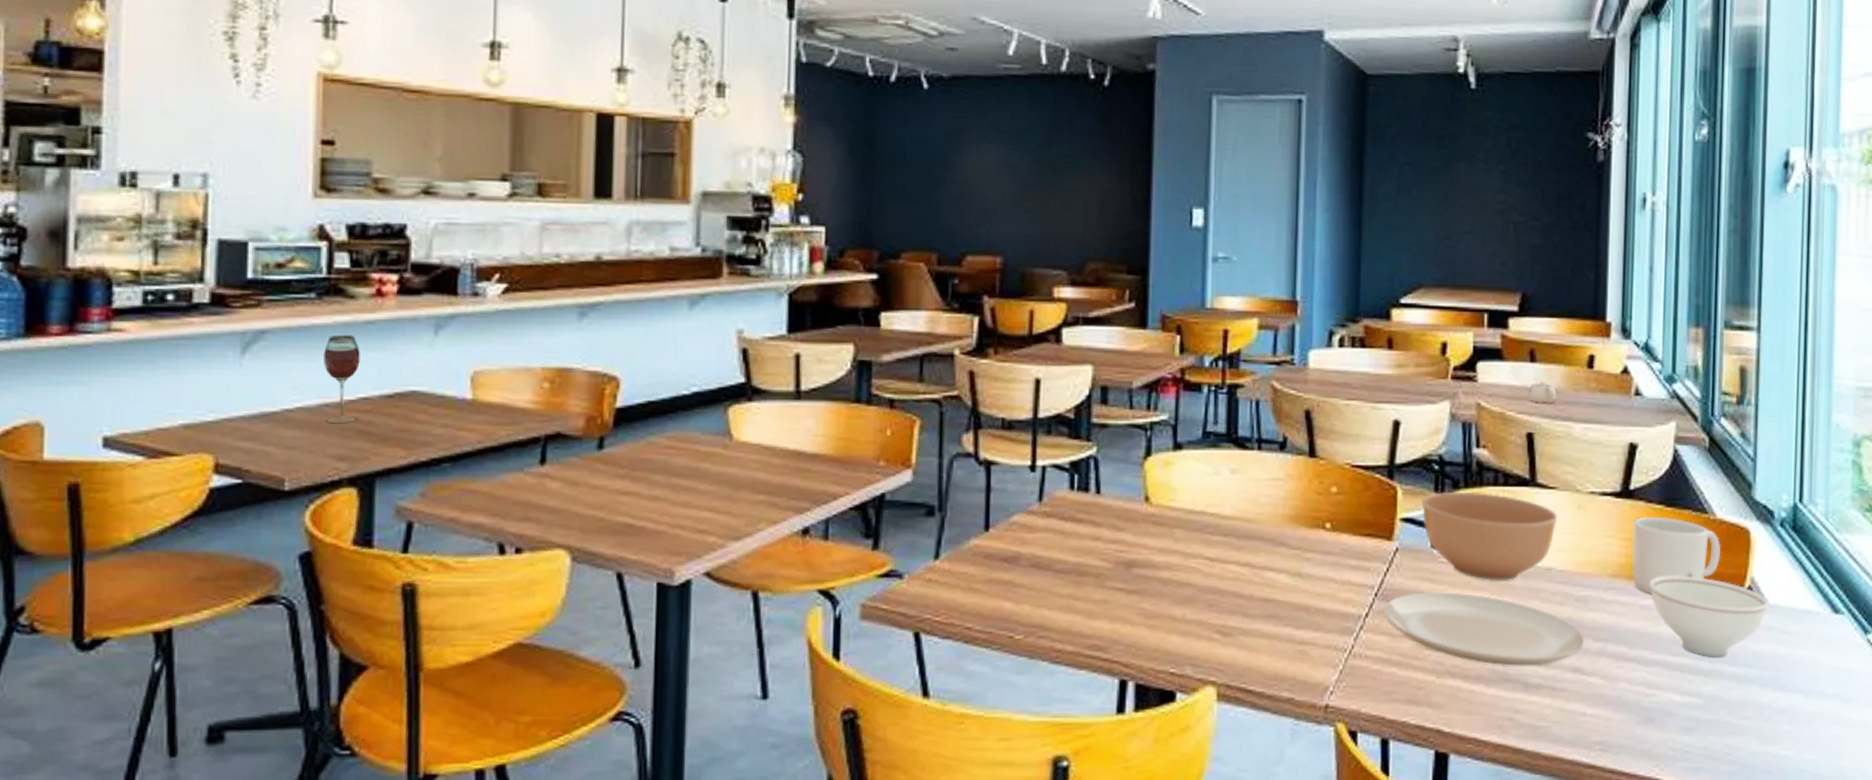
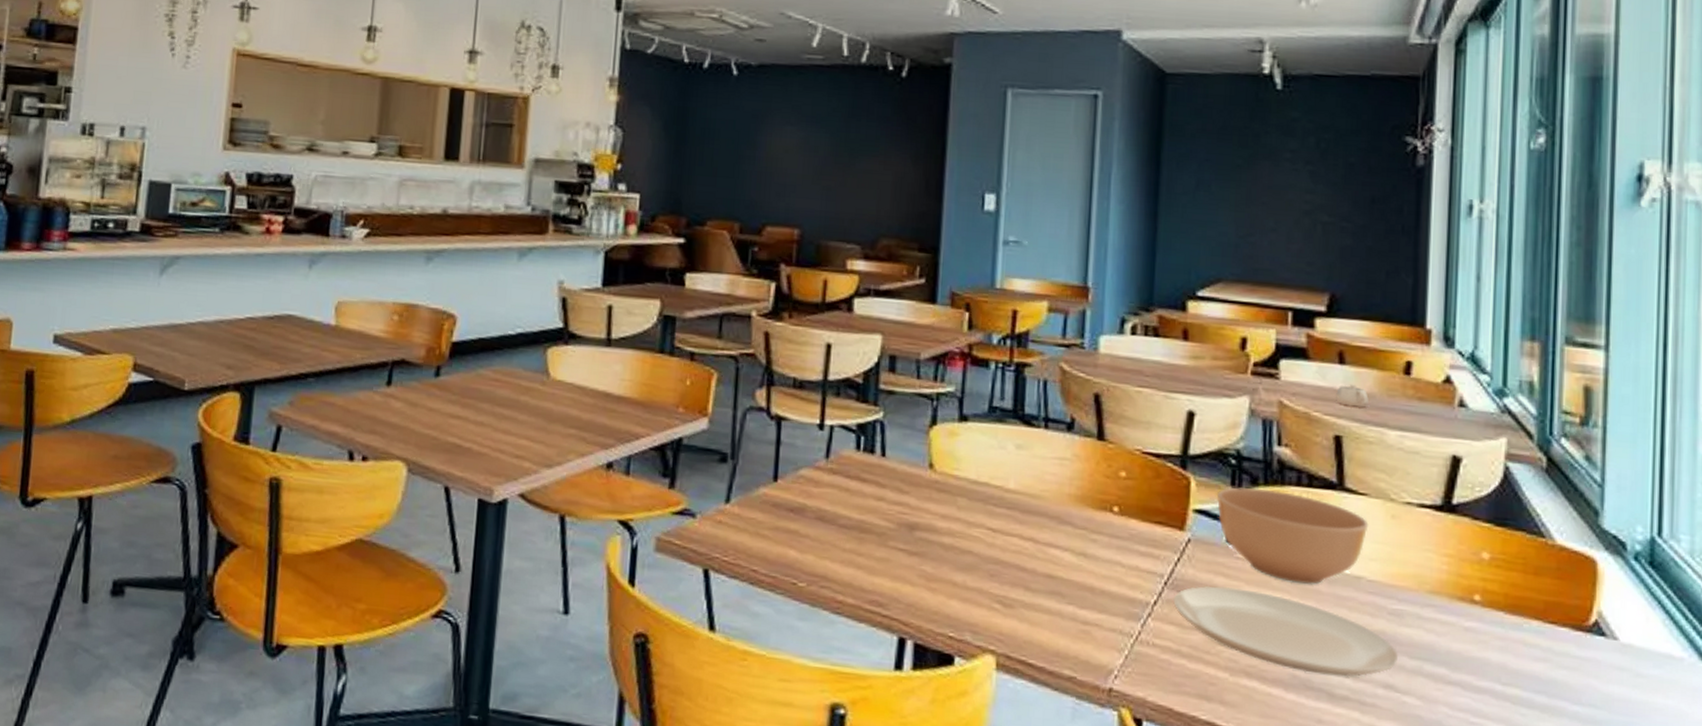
wineglass: present [323,334,360,424] -> none [220,263,250,338]
mug: present [1631,516,1721,593] -> none [1453,534,1562,616]
bowl: present [1649,576,1769,657] -> none [1475,598,1621,693]

